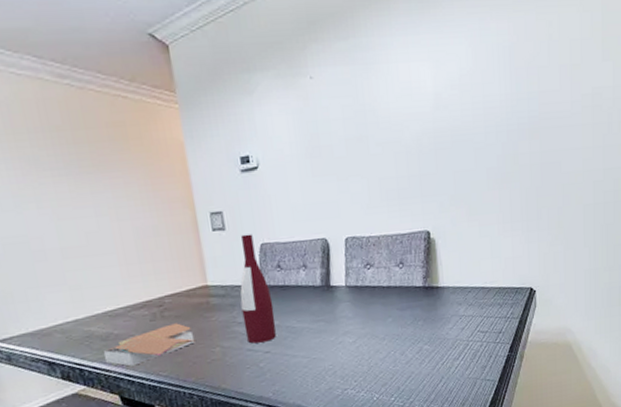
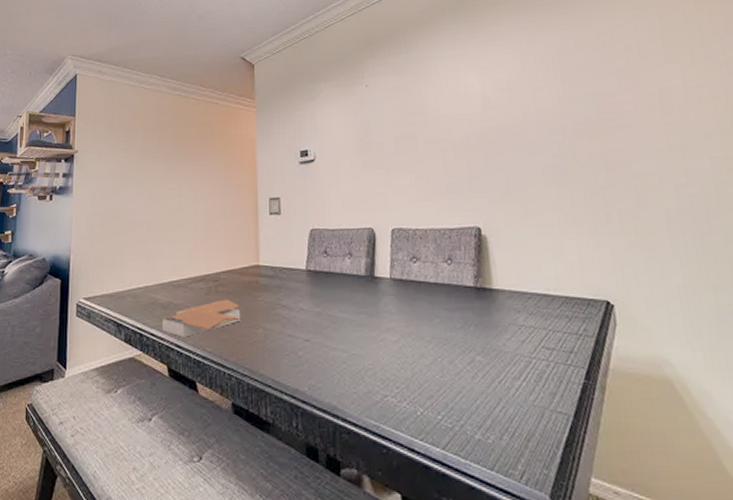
wine bottle: present [240,234,276,344] -> none [287,219,318,329]

